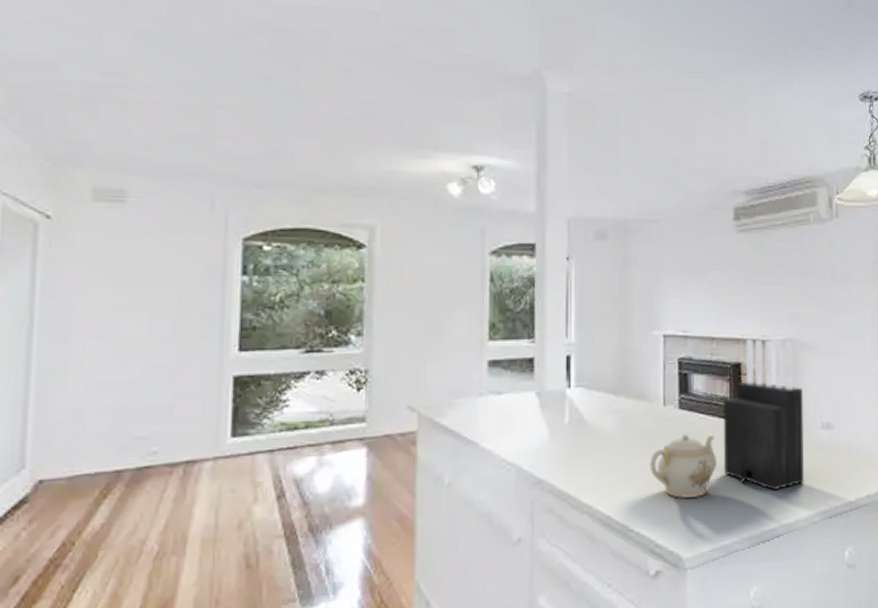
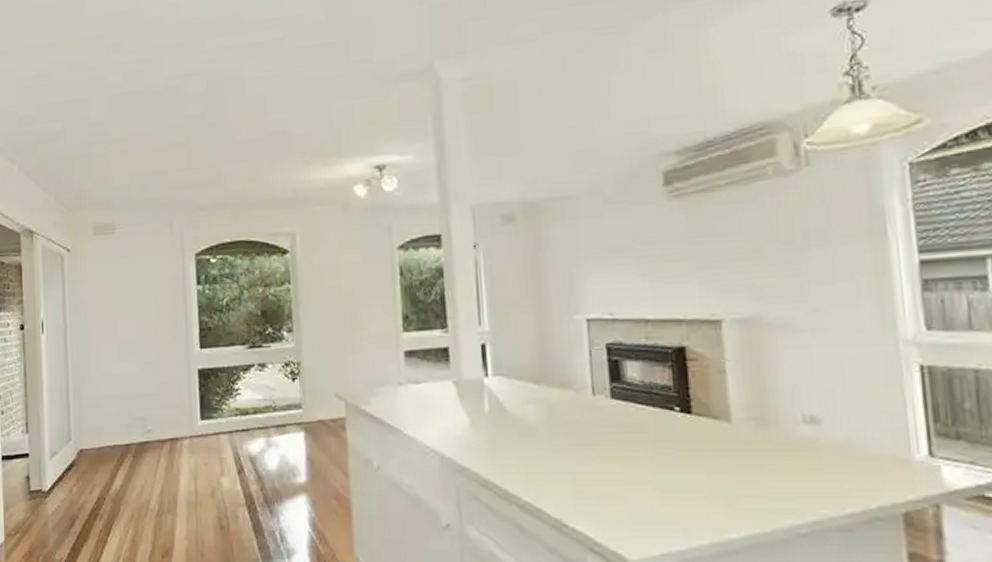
teapot: present [650,434,718,498] -> none [581,426,664,495]
knife block: present [723,339,804,491] -> none [665,319,782,494]

